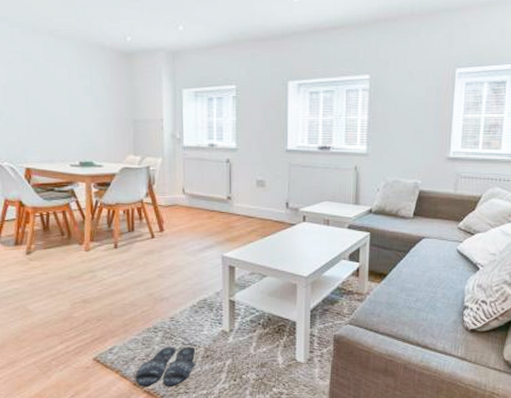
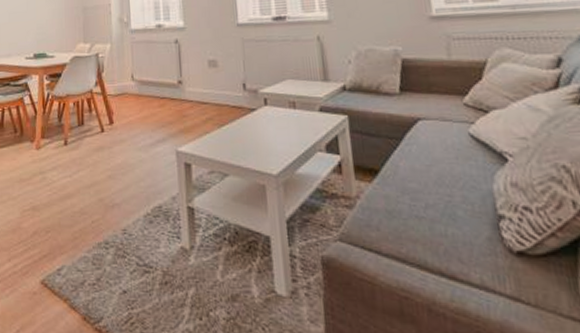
slippers: present [135,347,196,386] -> none [85,268,153,324]

